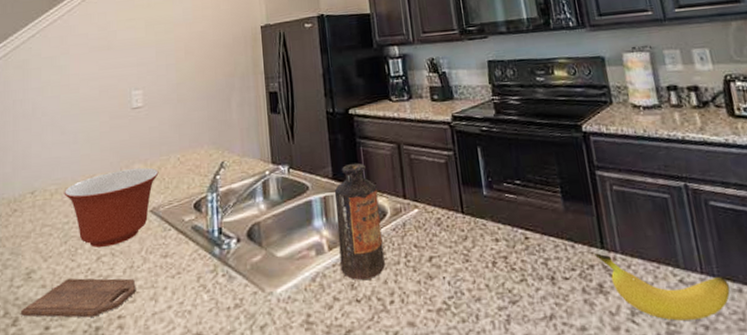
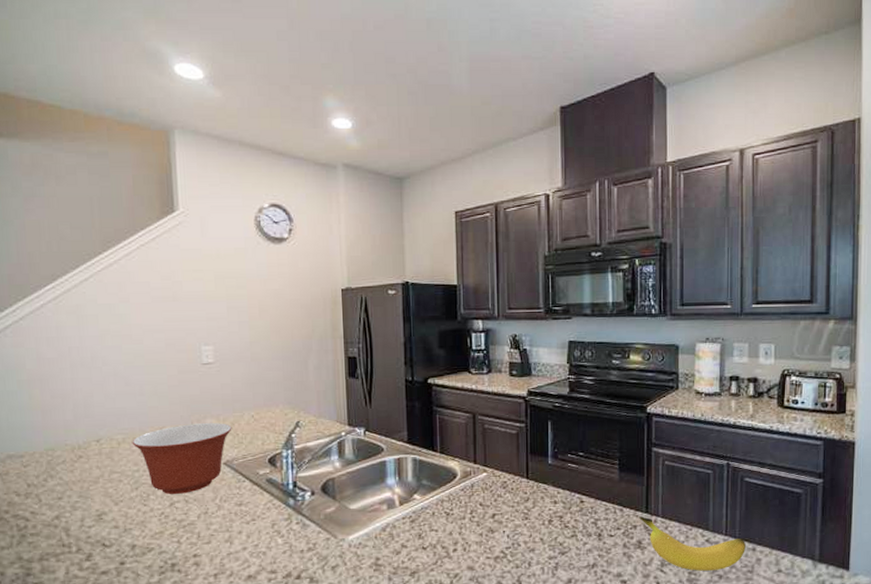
cutting board: present [20,278,136,318] -> none [93,521,211,555]
bottle: present [334,163,385,280] -> none [408,429,451,531]

